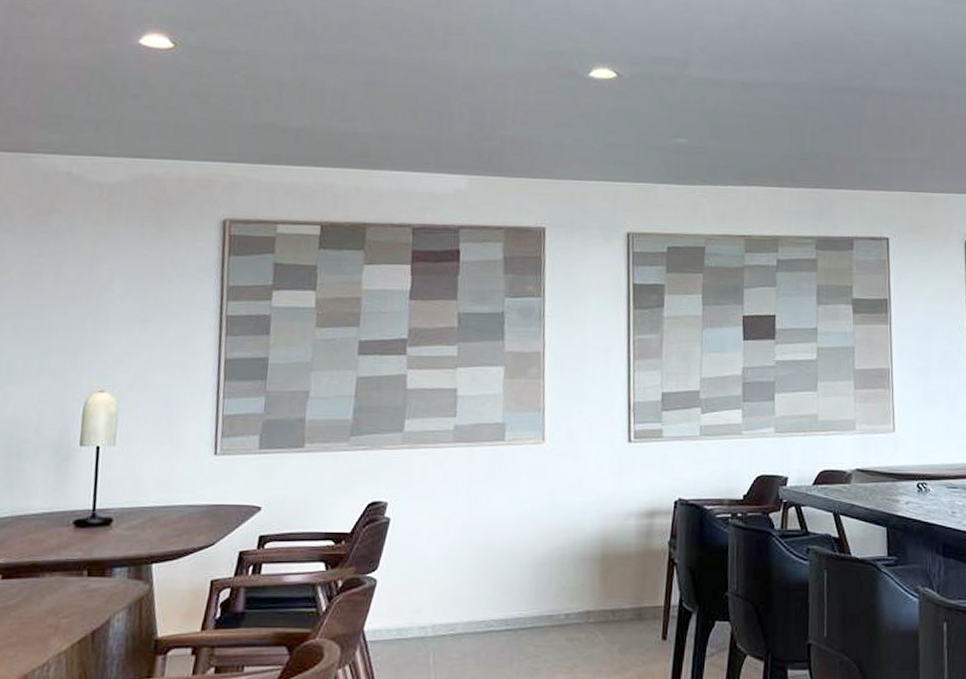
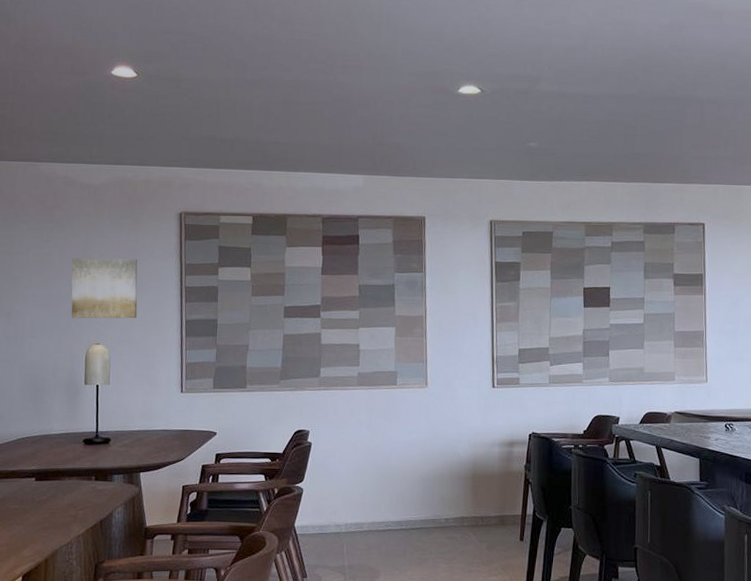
wall art: none [66,278,163,358] -> present [71,258,138,319]

